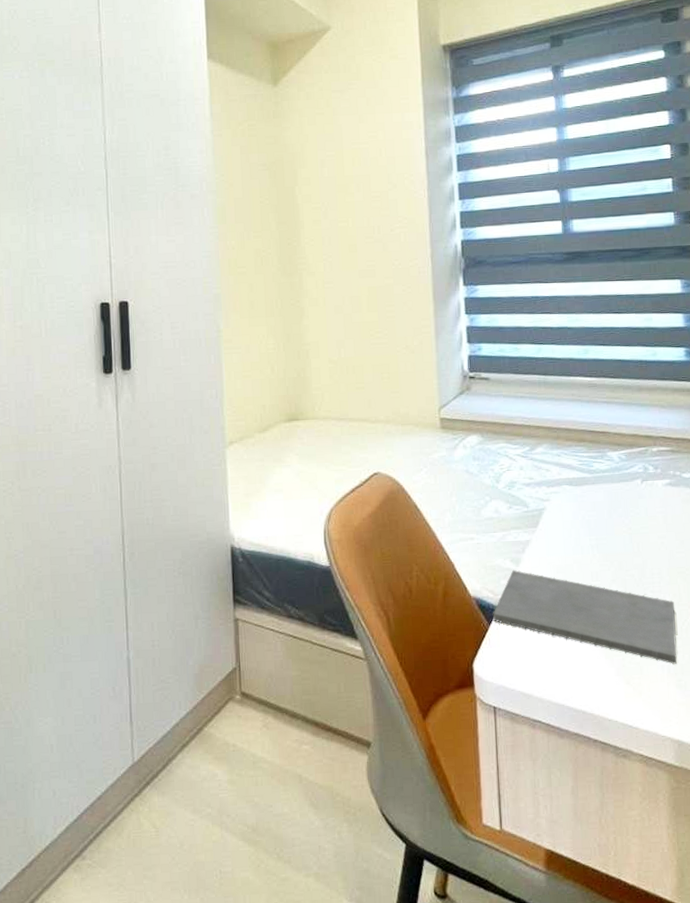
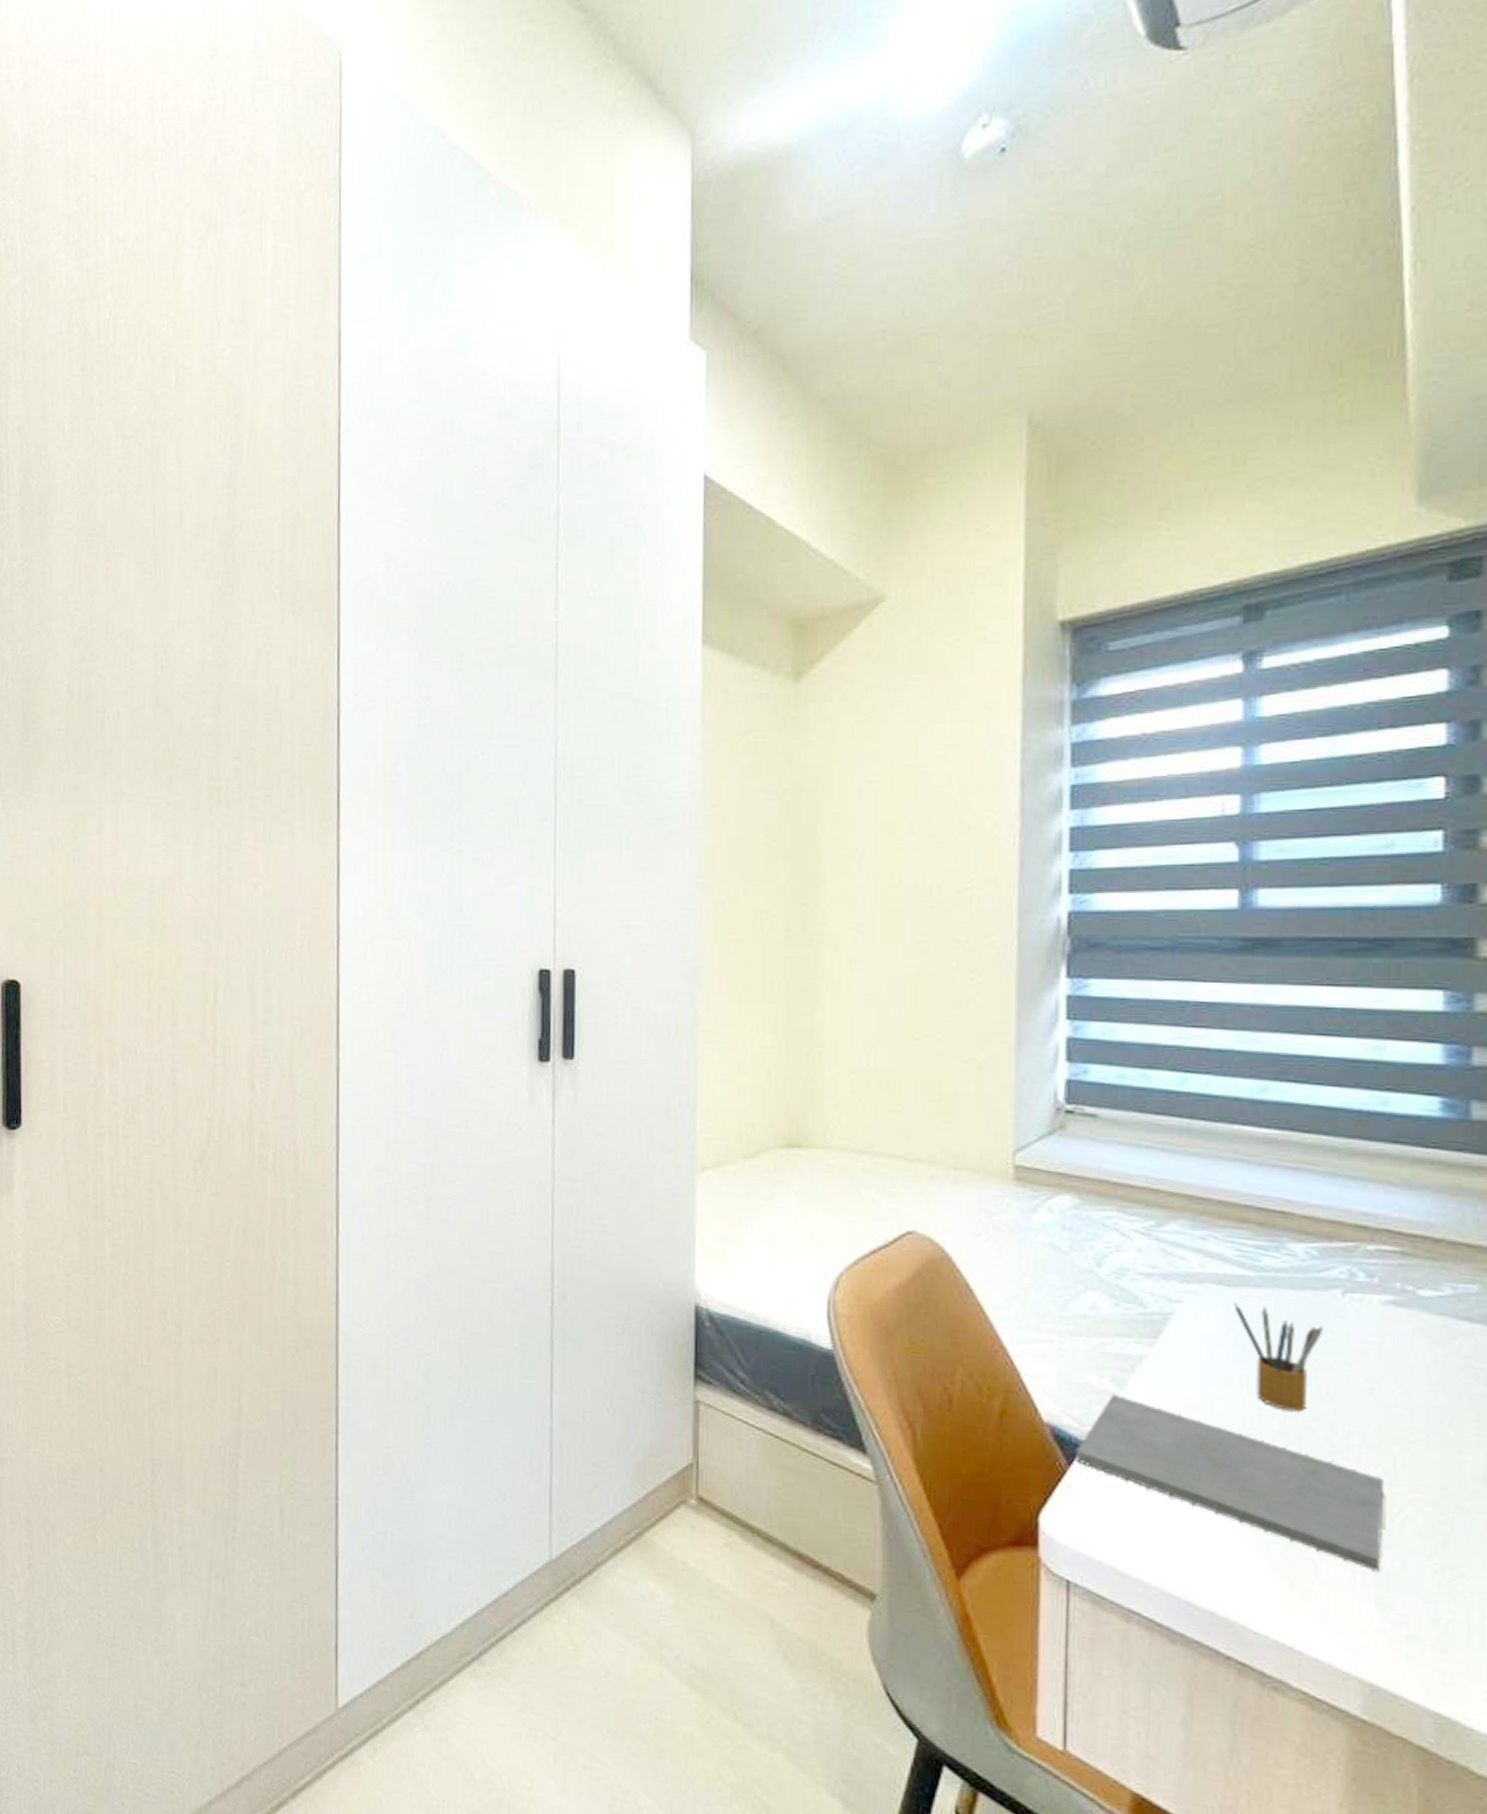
pencil box: none [580,497,632,565] -> present [1234,1303,1323,1412]

